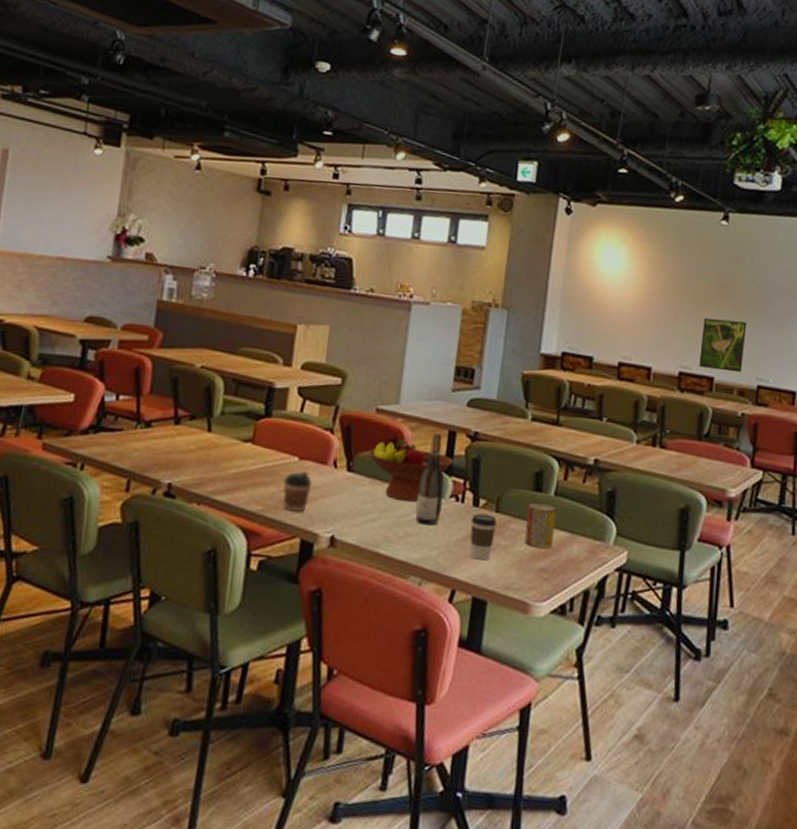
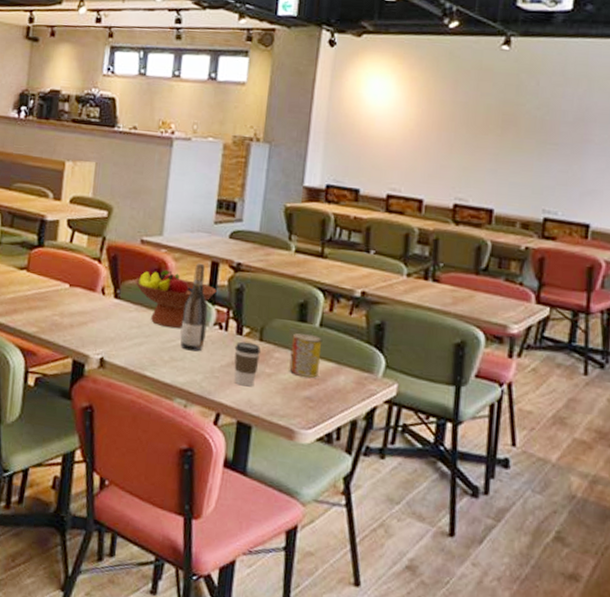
coffee cup: present [283,471,313,512] -> none [56,297,83,335]
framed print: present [699,317,747,373] -> none [476,148,531,205]

